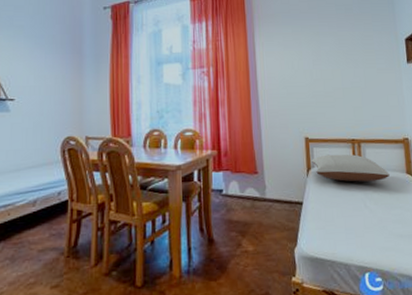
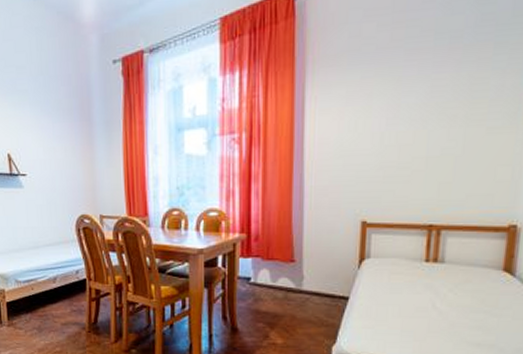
pillow: present [310,154,391,182] -> none [365,243,479,278]

